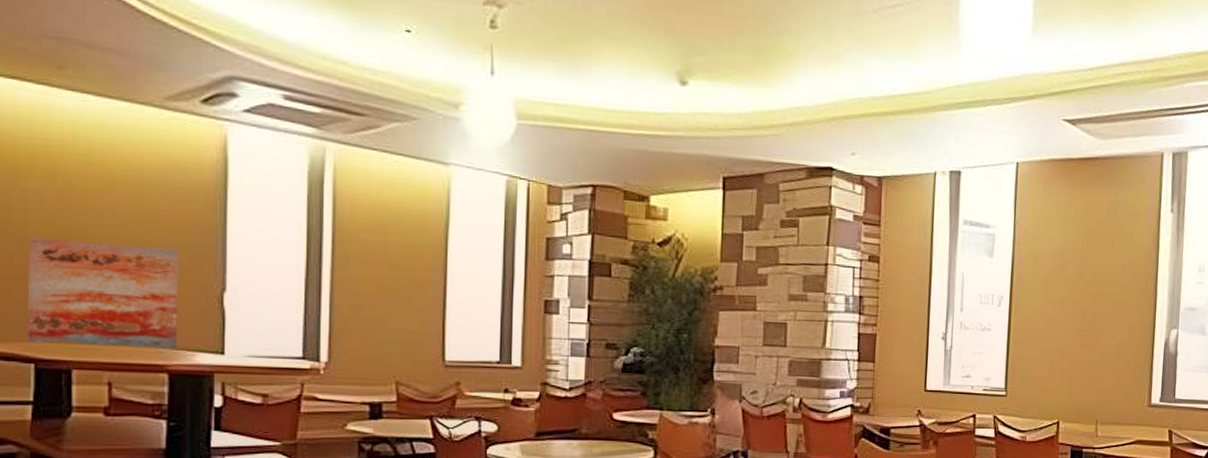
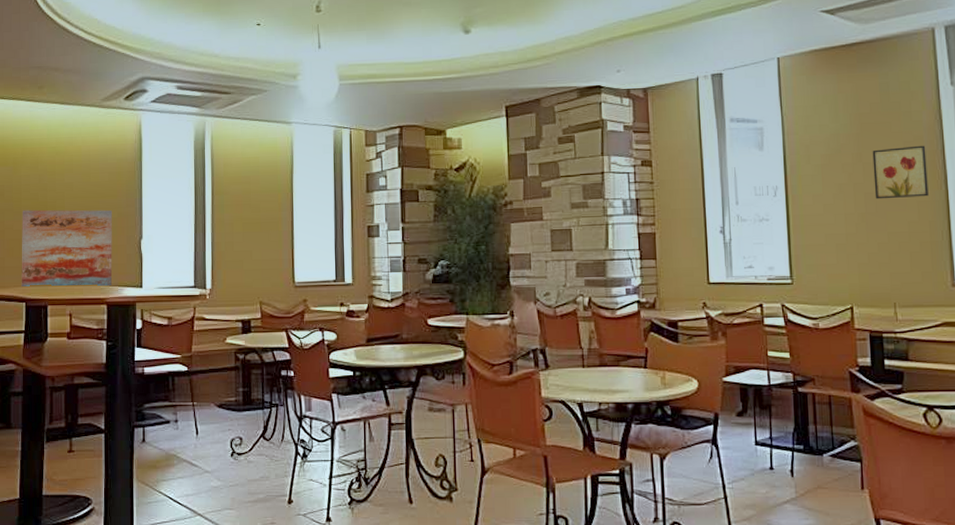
wall art: none [1091,268,1142,319] -> present [872,145,929,200]

